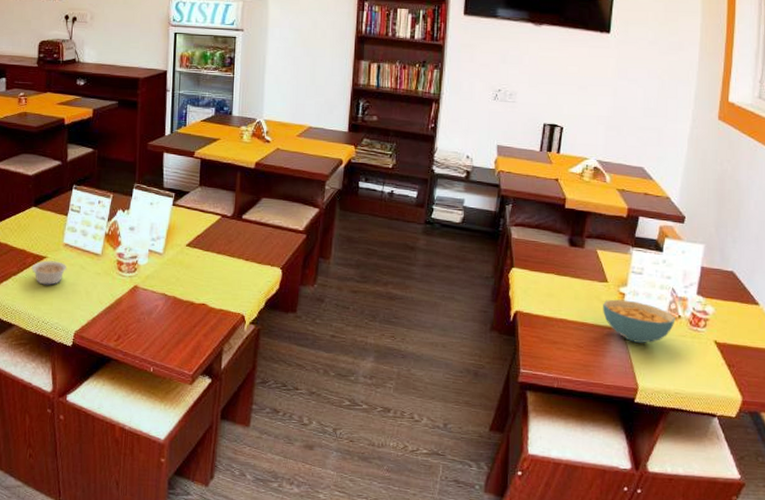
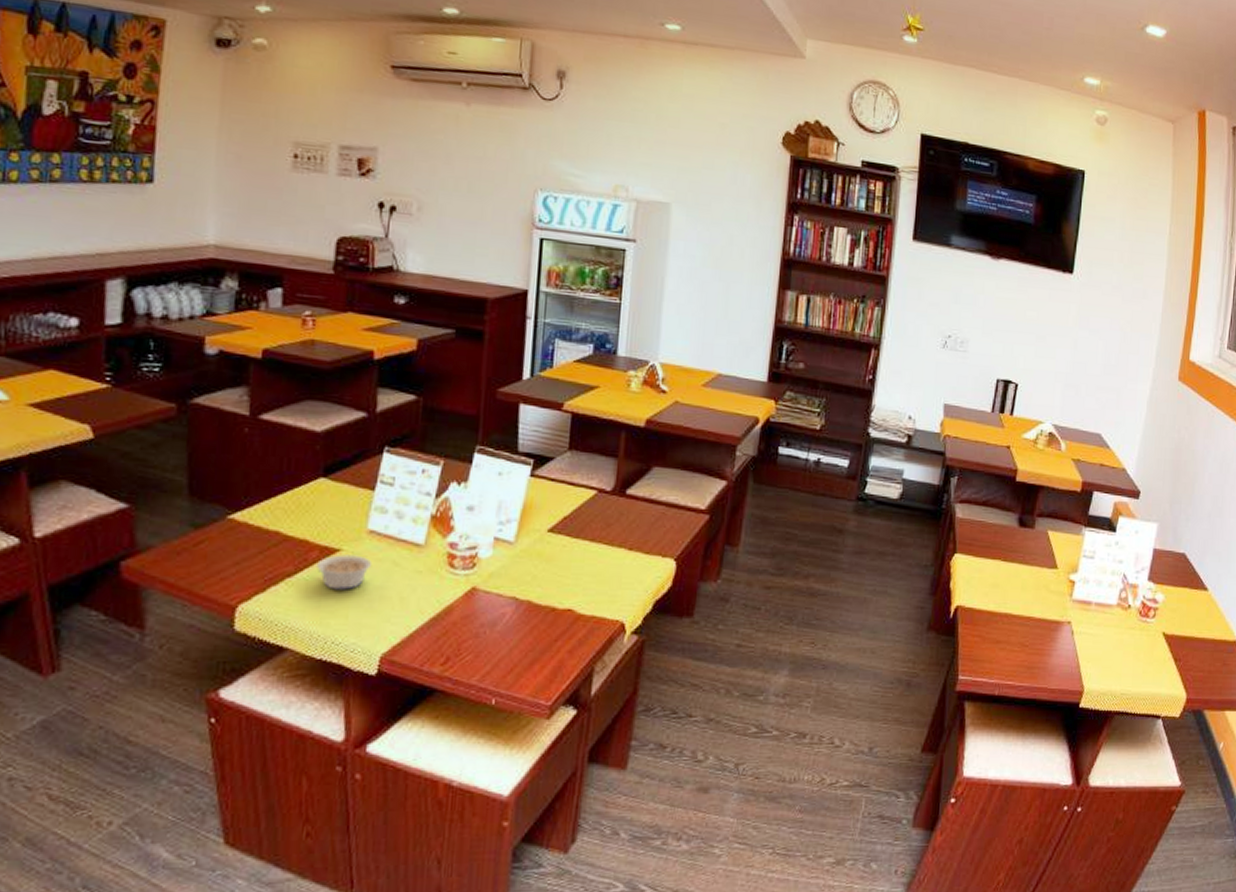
cereal bowl: present [603,299,676,343] -> none [1051,588,1125,638]

